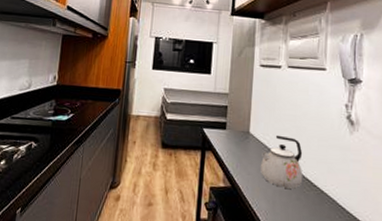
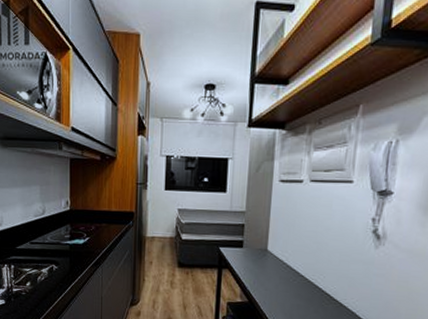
kettle: present [261,135,303,189] -> none [278,251,323,303]

